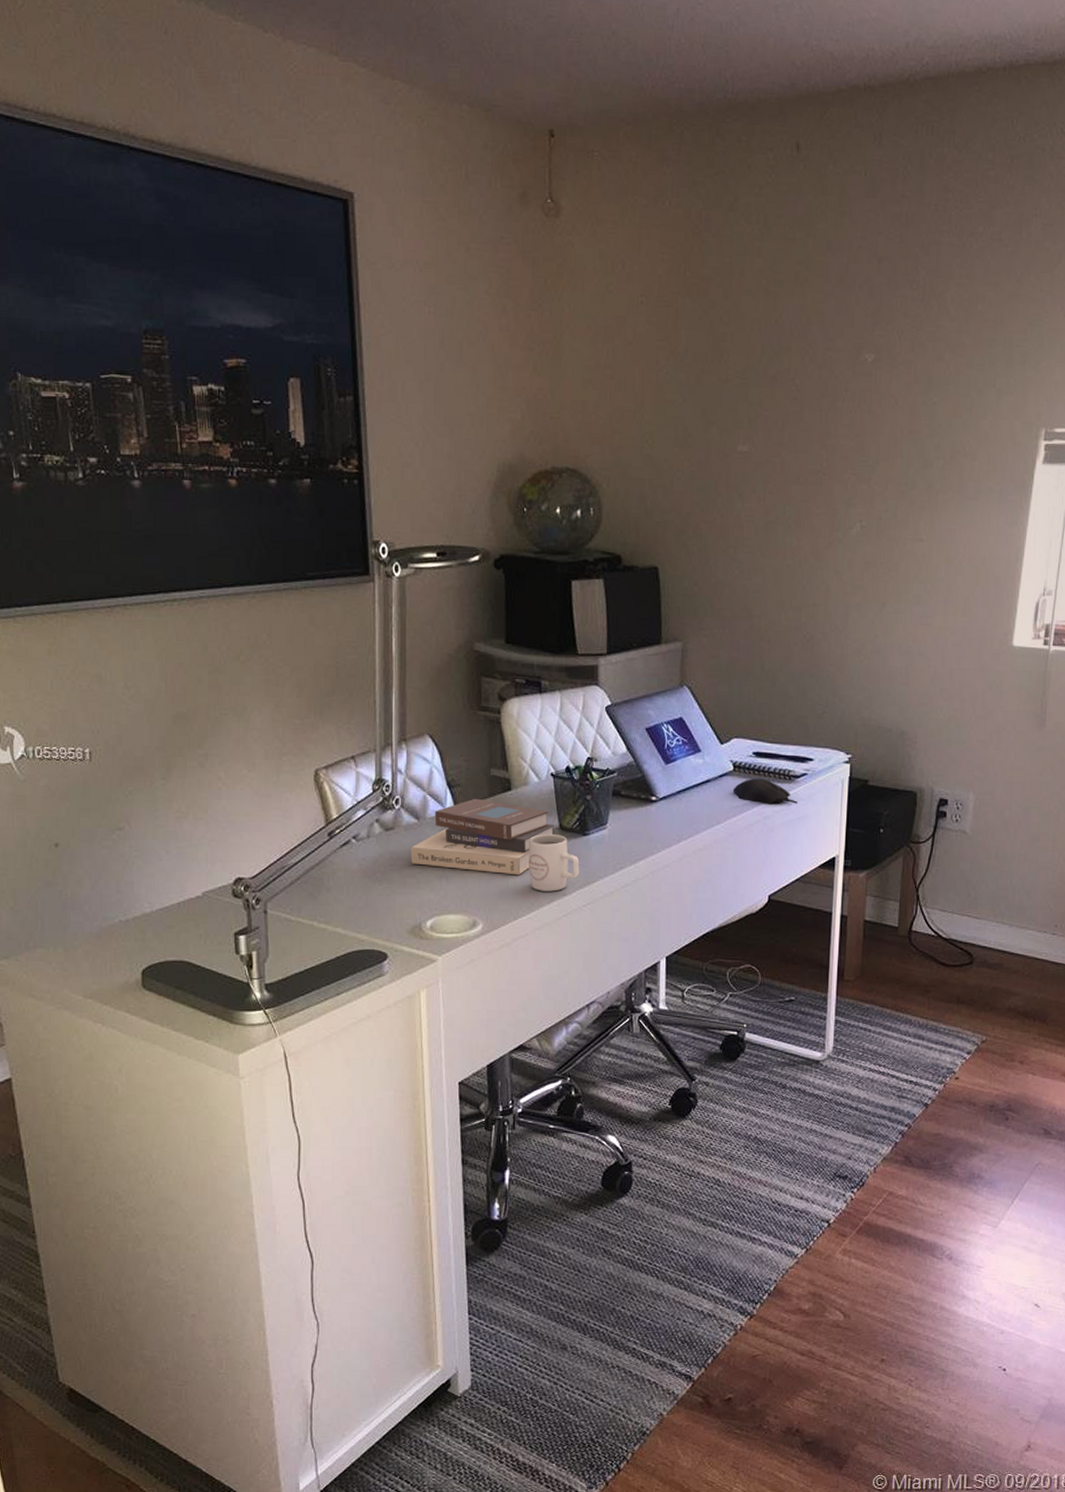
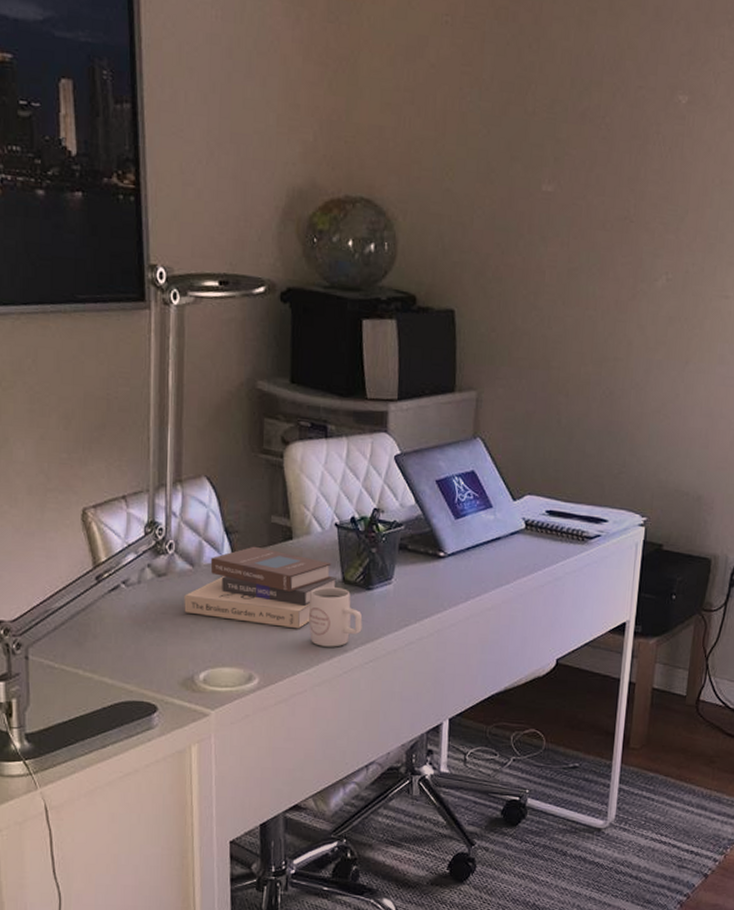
computer mouse: present [732,777,797,805] -> none [523,537,590,566]

